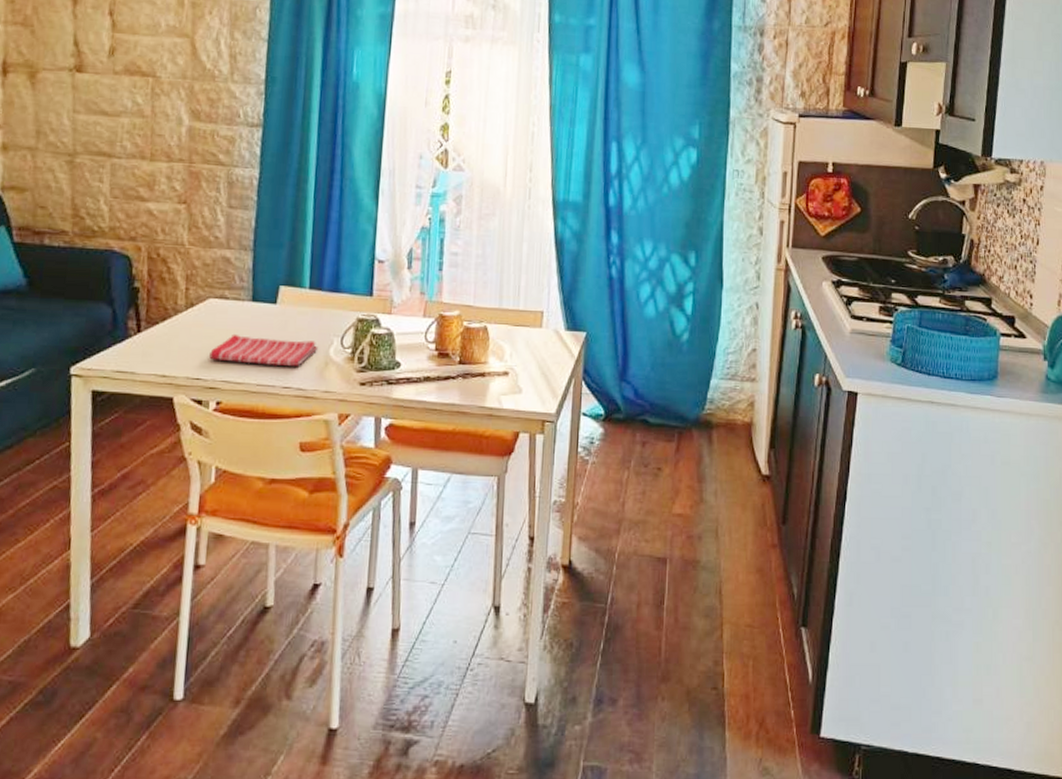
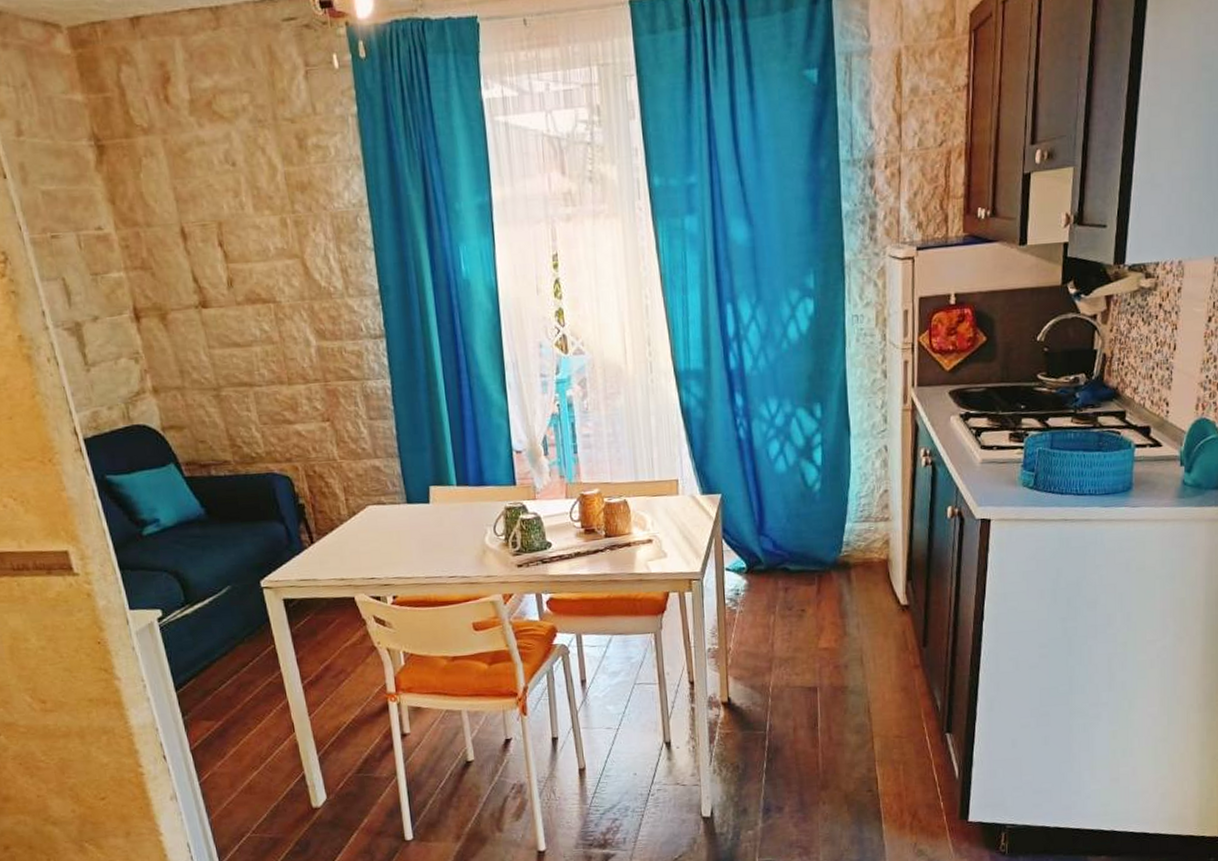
dish towel: present [209,333,319,366] -> none [378,532,475,560]

